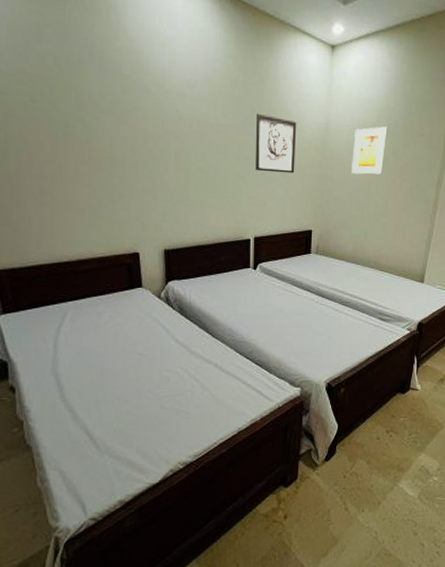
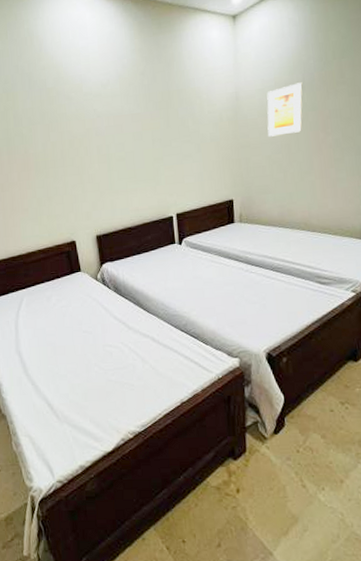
wall art: present [256,113,297,174] -> none [166,96,209,151]

